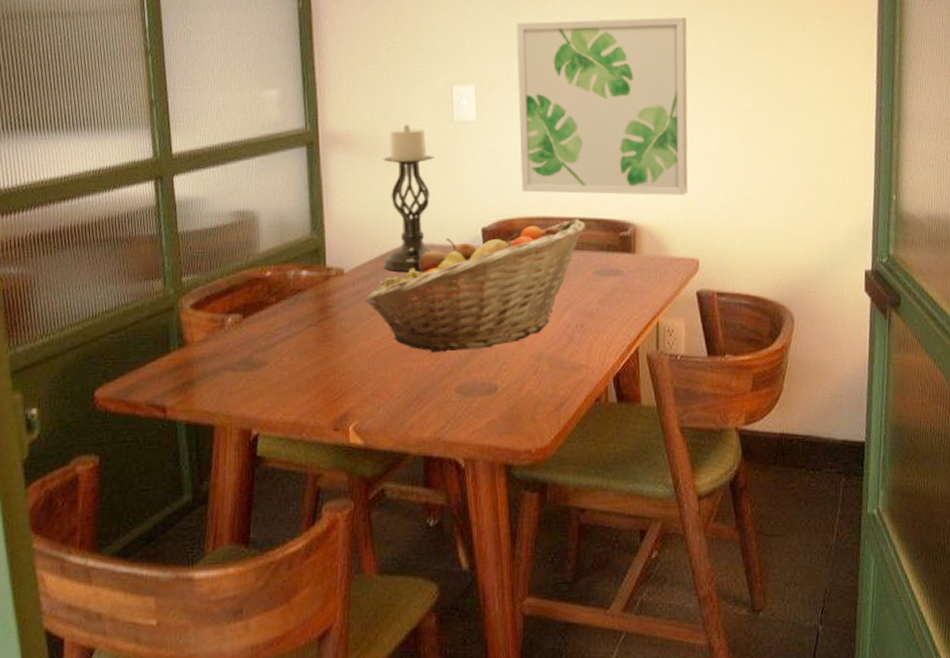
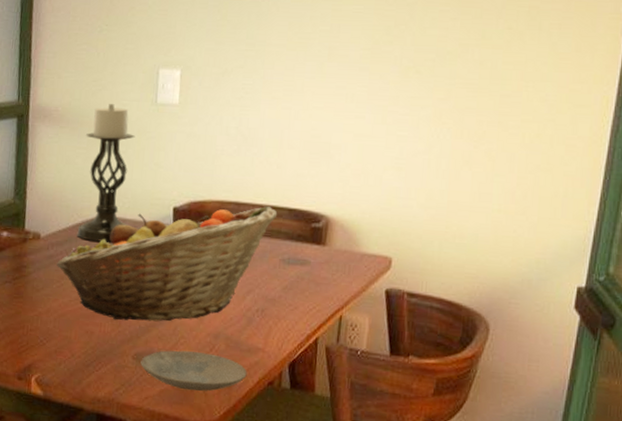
plate: none [464,377,574,418] -> present [140,350,247,392]
wall art: present [516,17,688,195] -> none [216,10,407,192]

